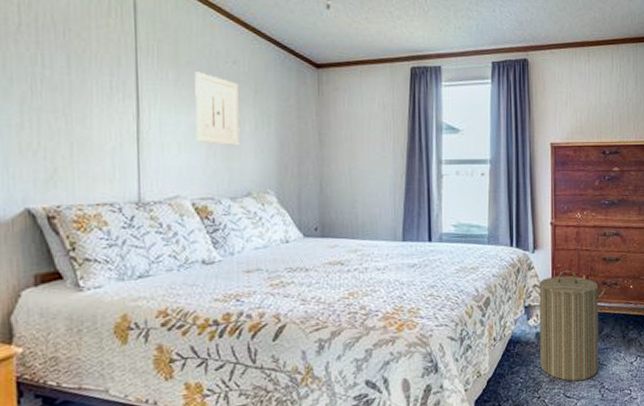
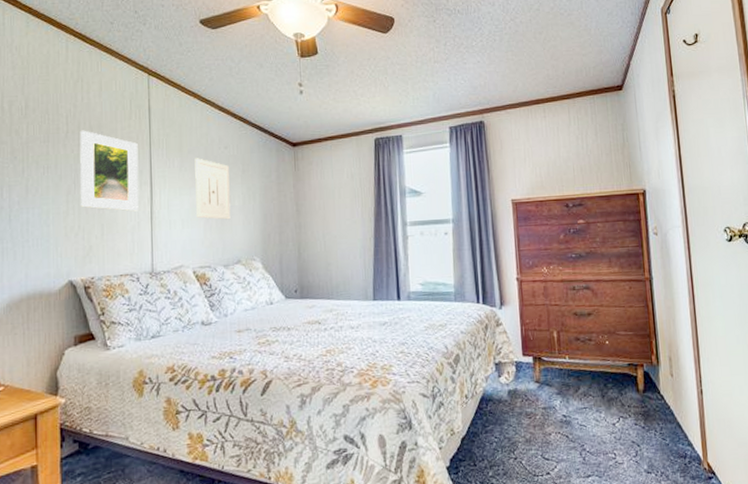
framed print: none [37,24,121,129] -> present [80,130,139,212]
laundry hamper: present [533,269,606,382] -> none [502,325,580,443]

